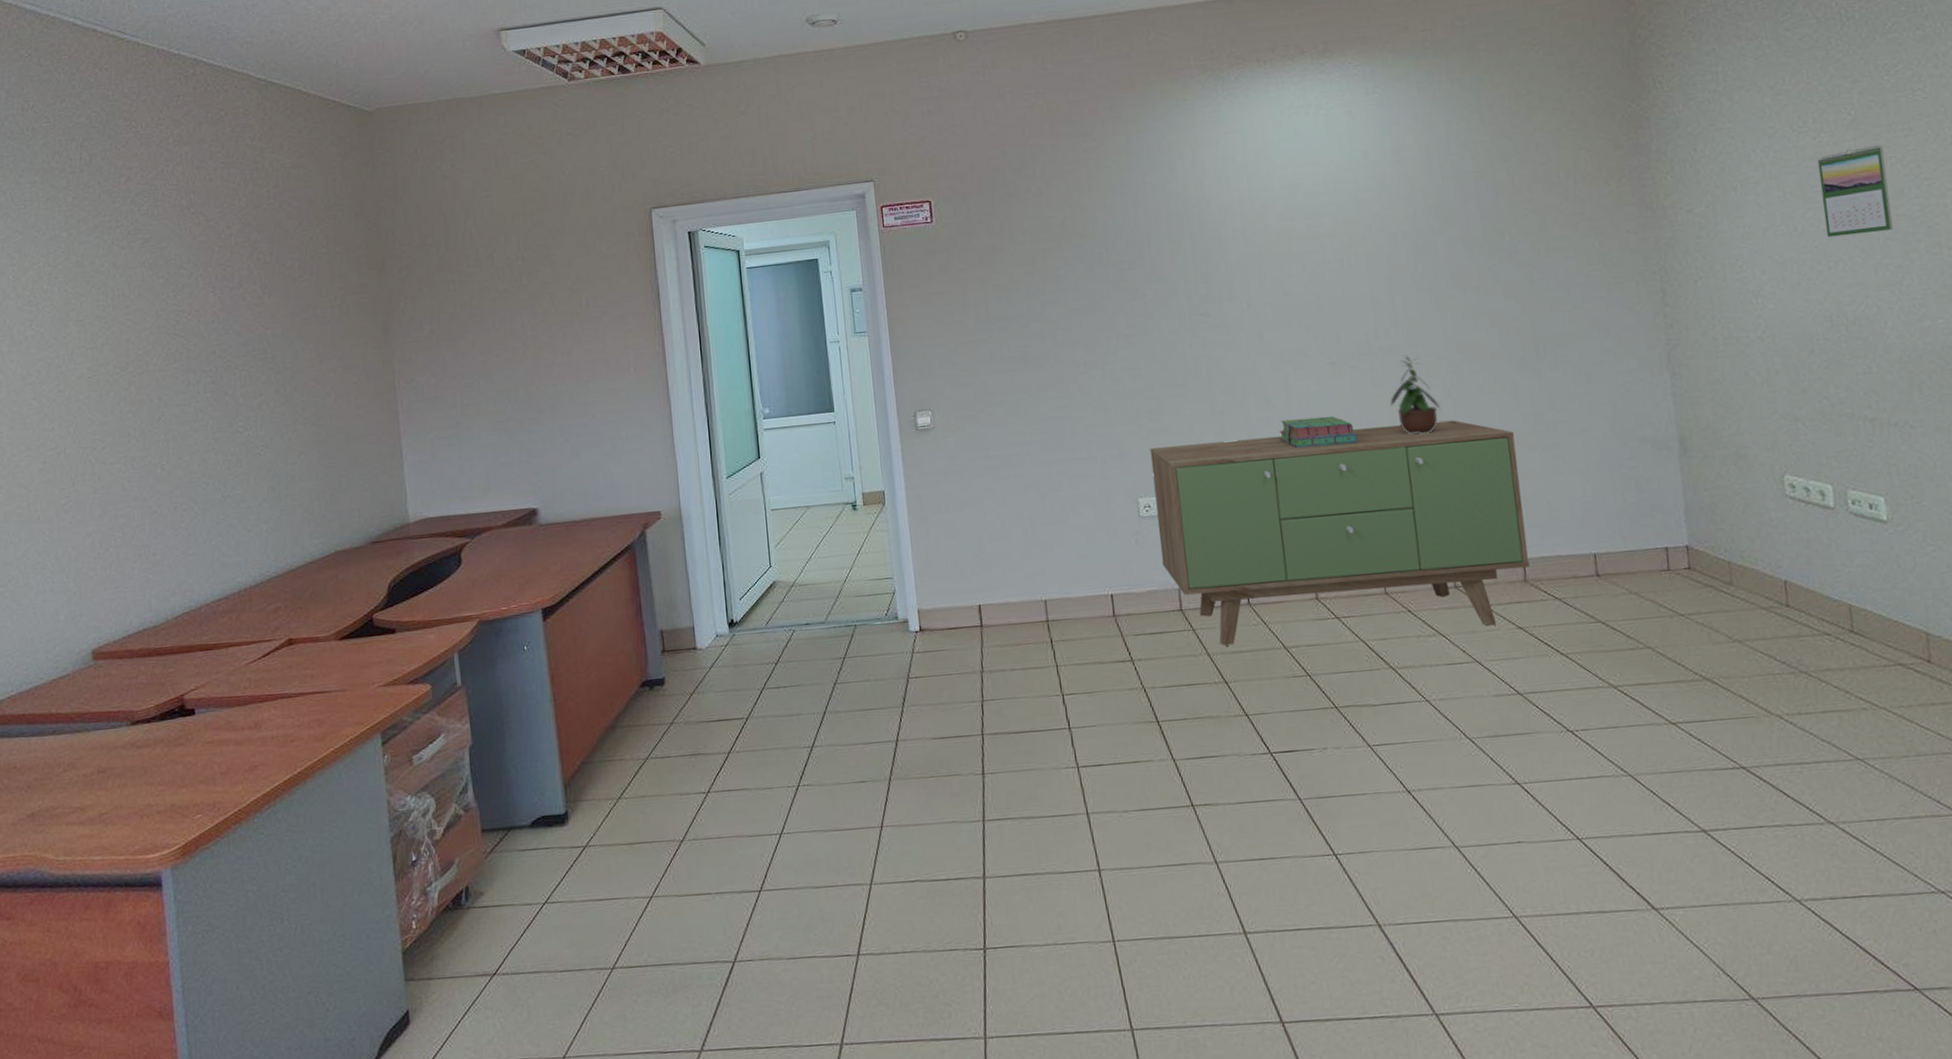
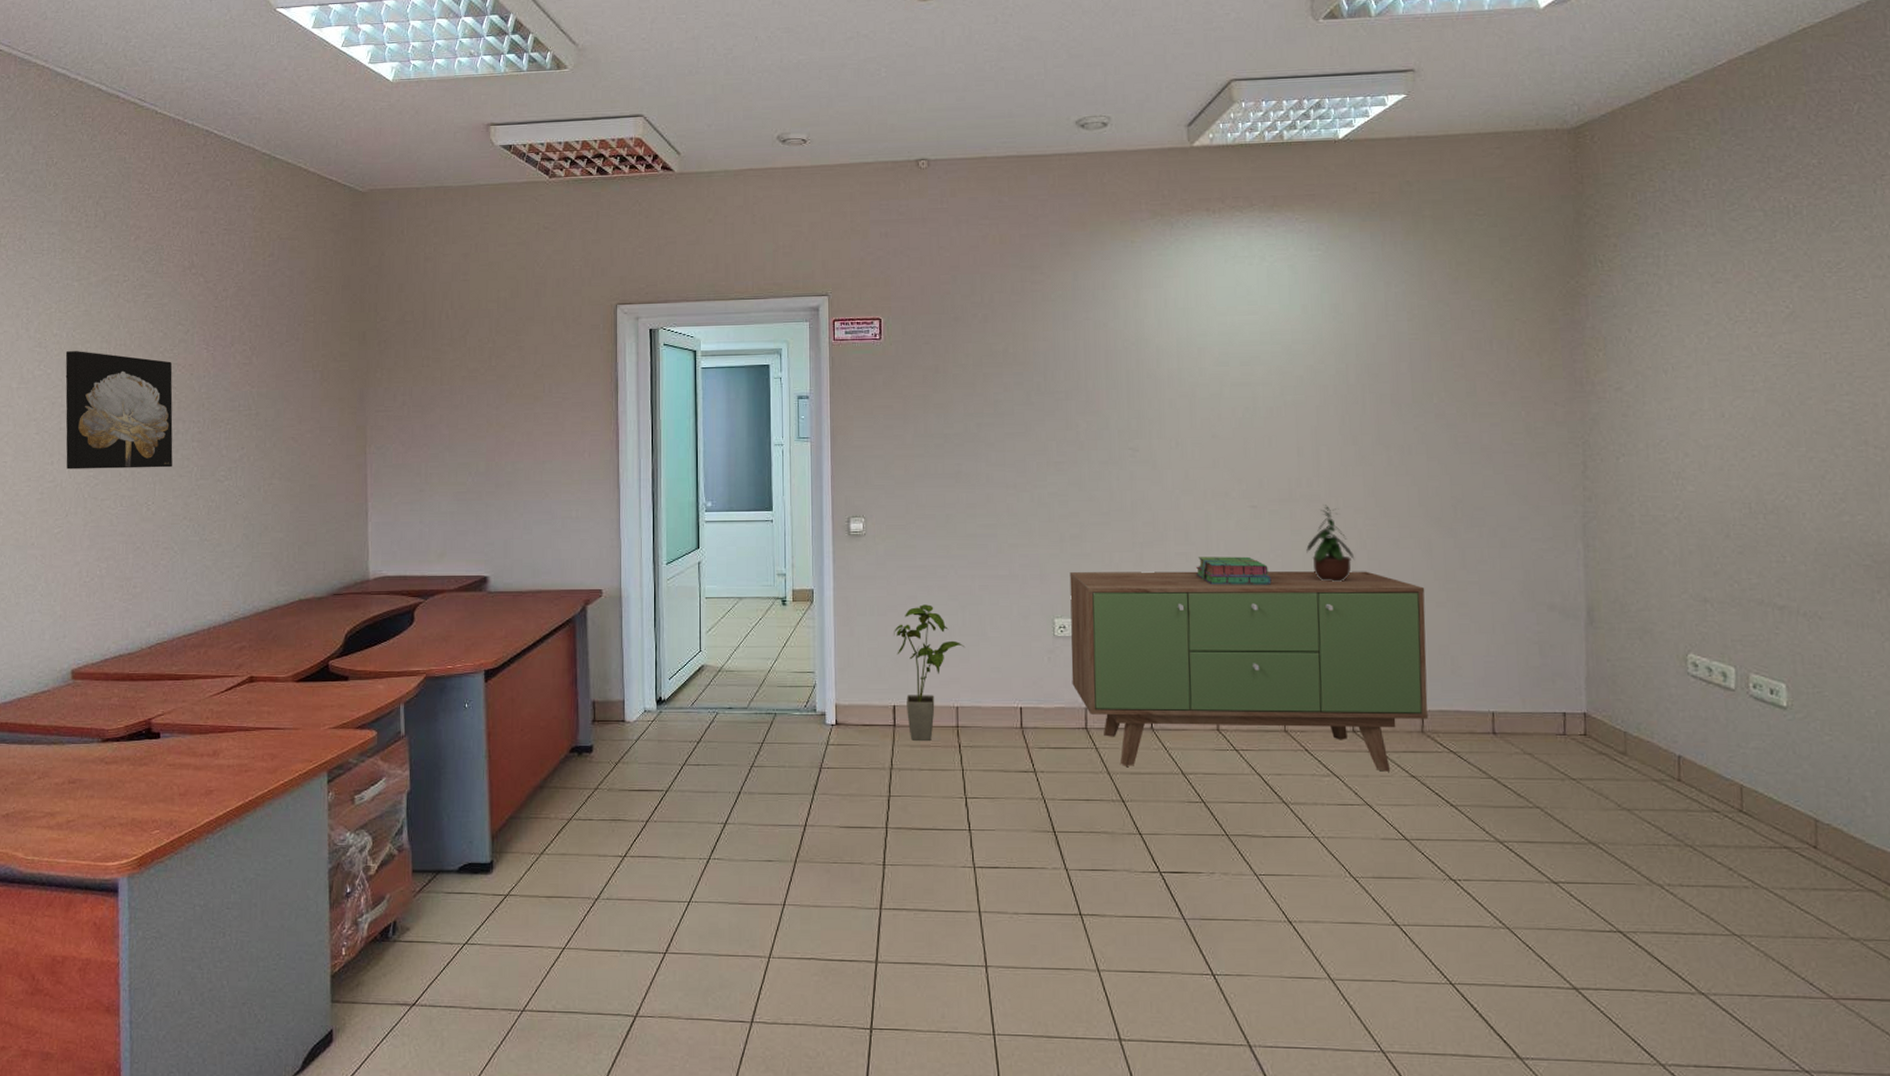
wall art: none [59,305,185,434] -> present [65,351,173,470]
house plant: none [972,495,1049,640] -> present [894,604,966,740]
calendar: present [1817,144,1894,238] -> none [1751,339,1821,426]

